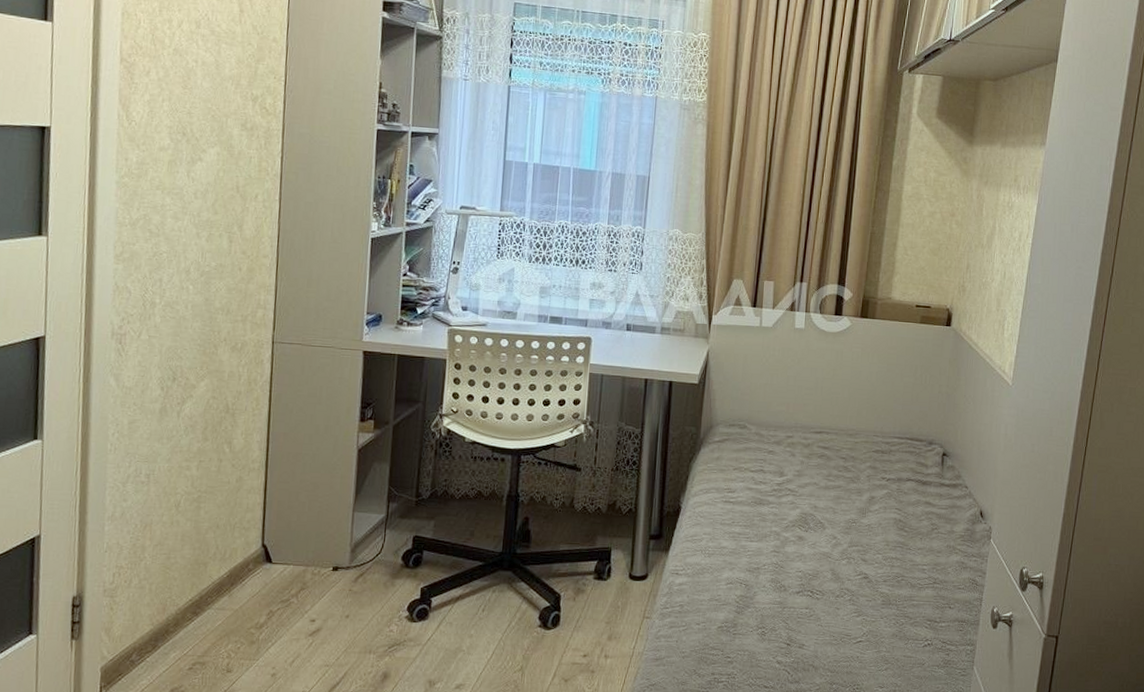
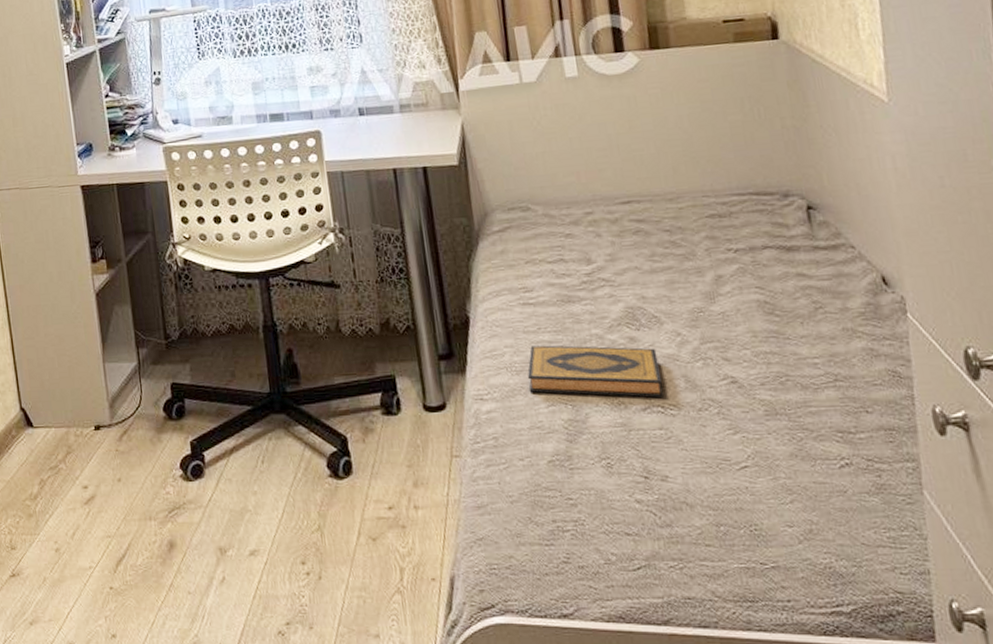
hardback book: none [715,535,816,584] -> present [528,345,663,398]

